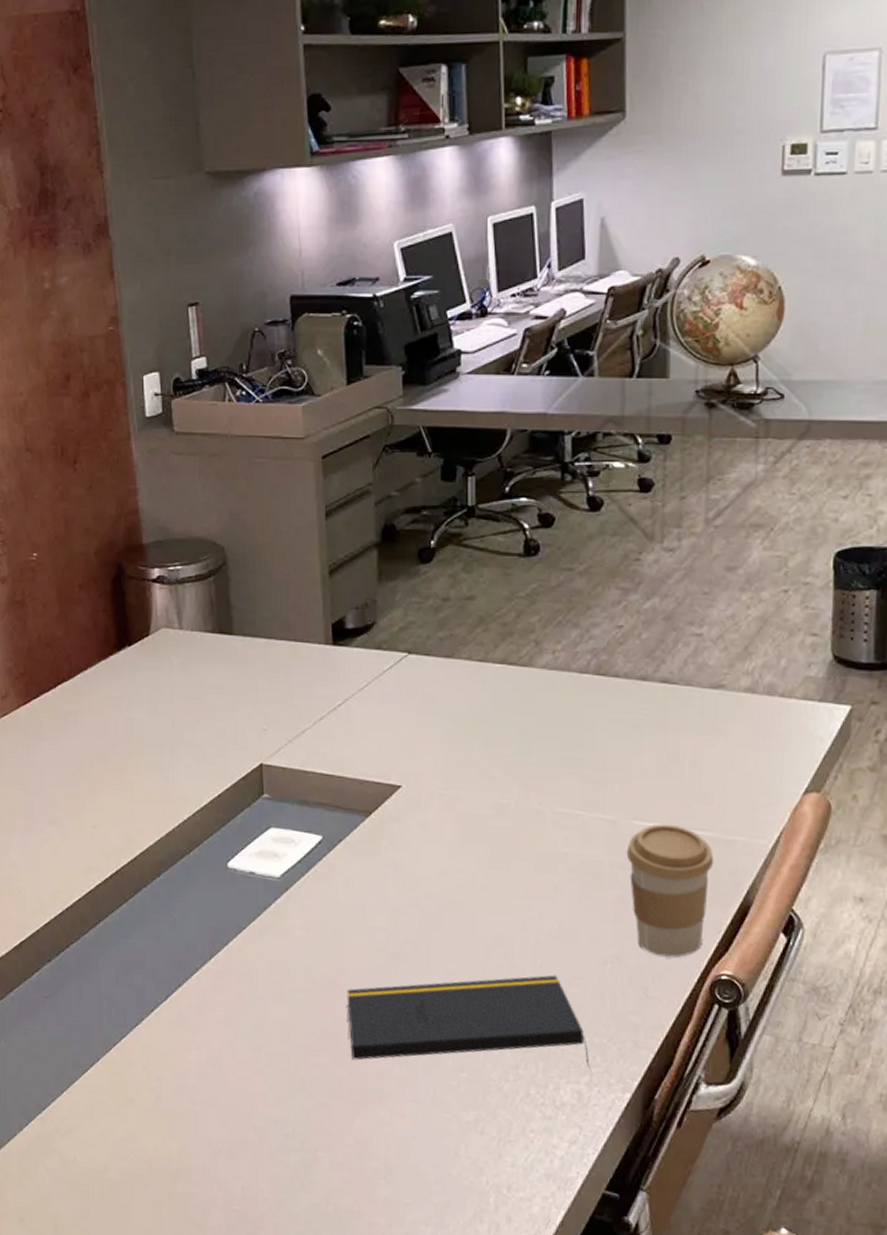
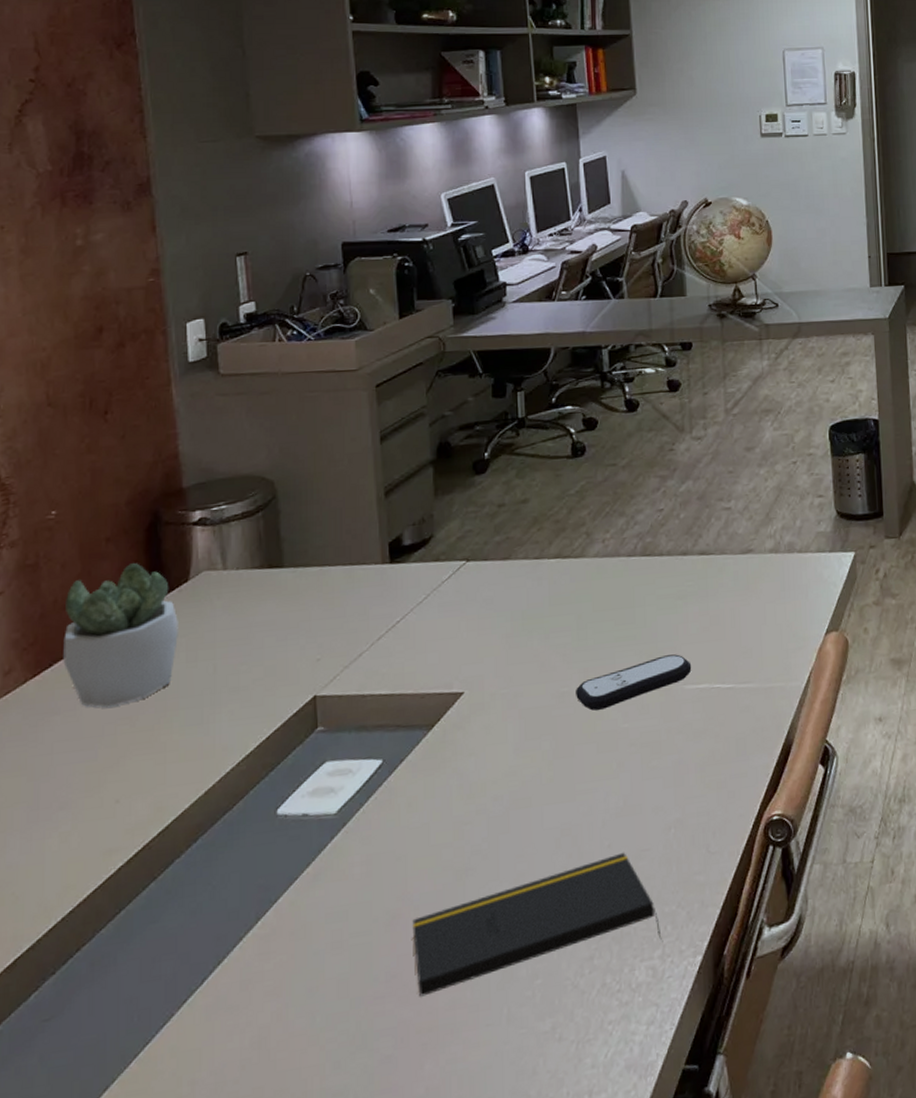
succulent plant: none [47,611,141,742] -> present [63,562,178,708]
remote control: none [515,785,643,829] -> present [576,654,692,711]
coffee cup: present [626,824,714,957] -> none [680,682,758,811]

